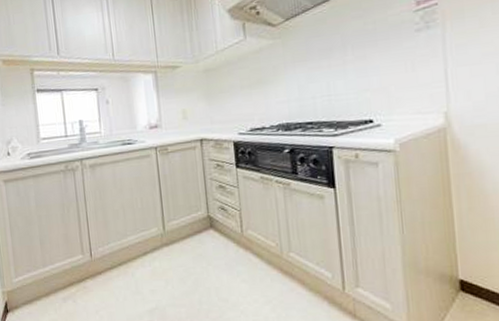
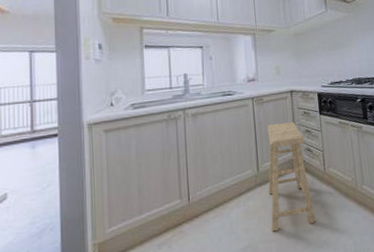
stool: none [173,175,232,296] -> present [267,121,316,232]

